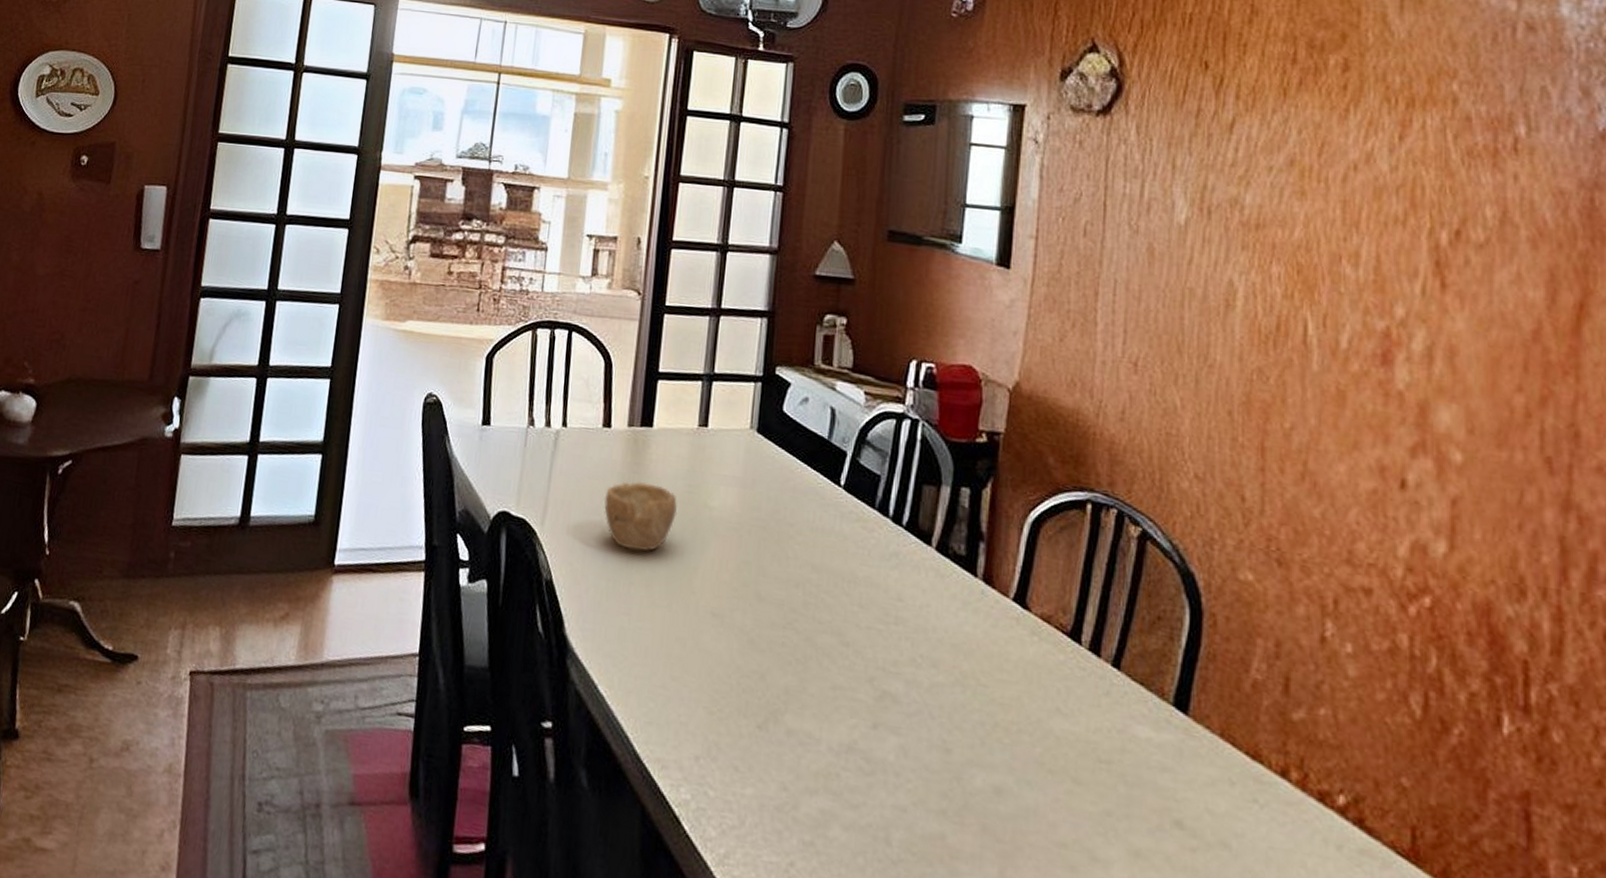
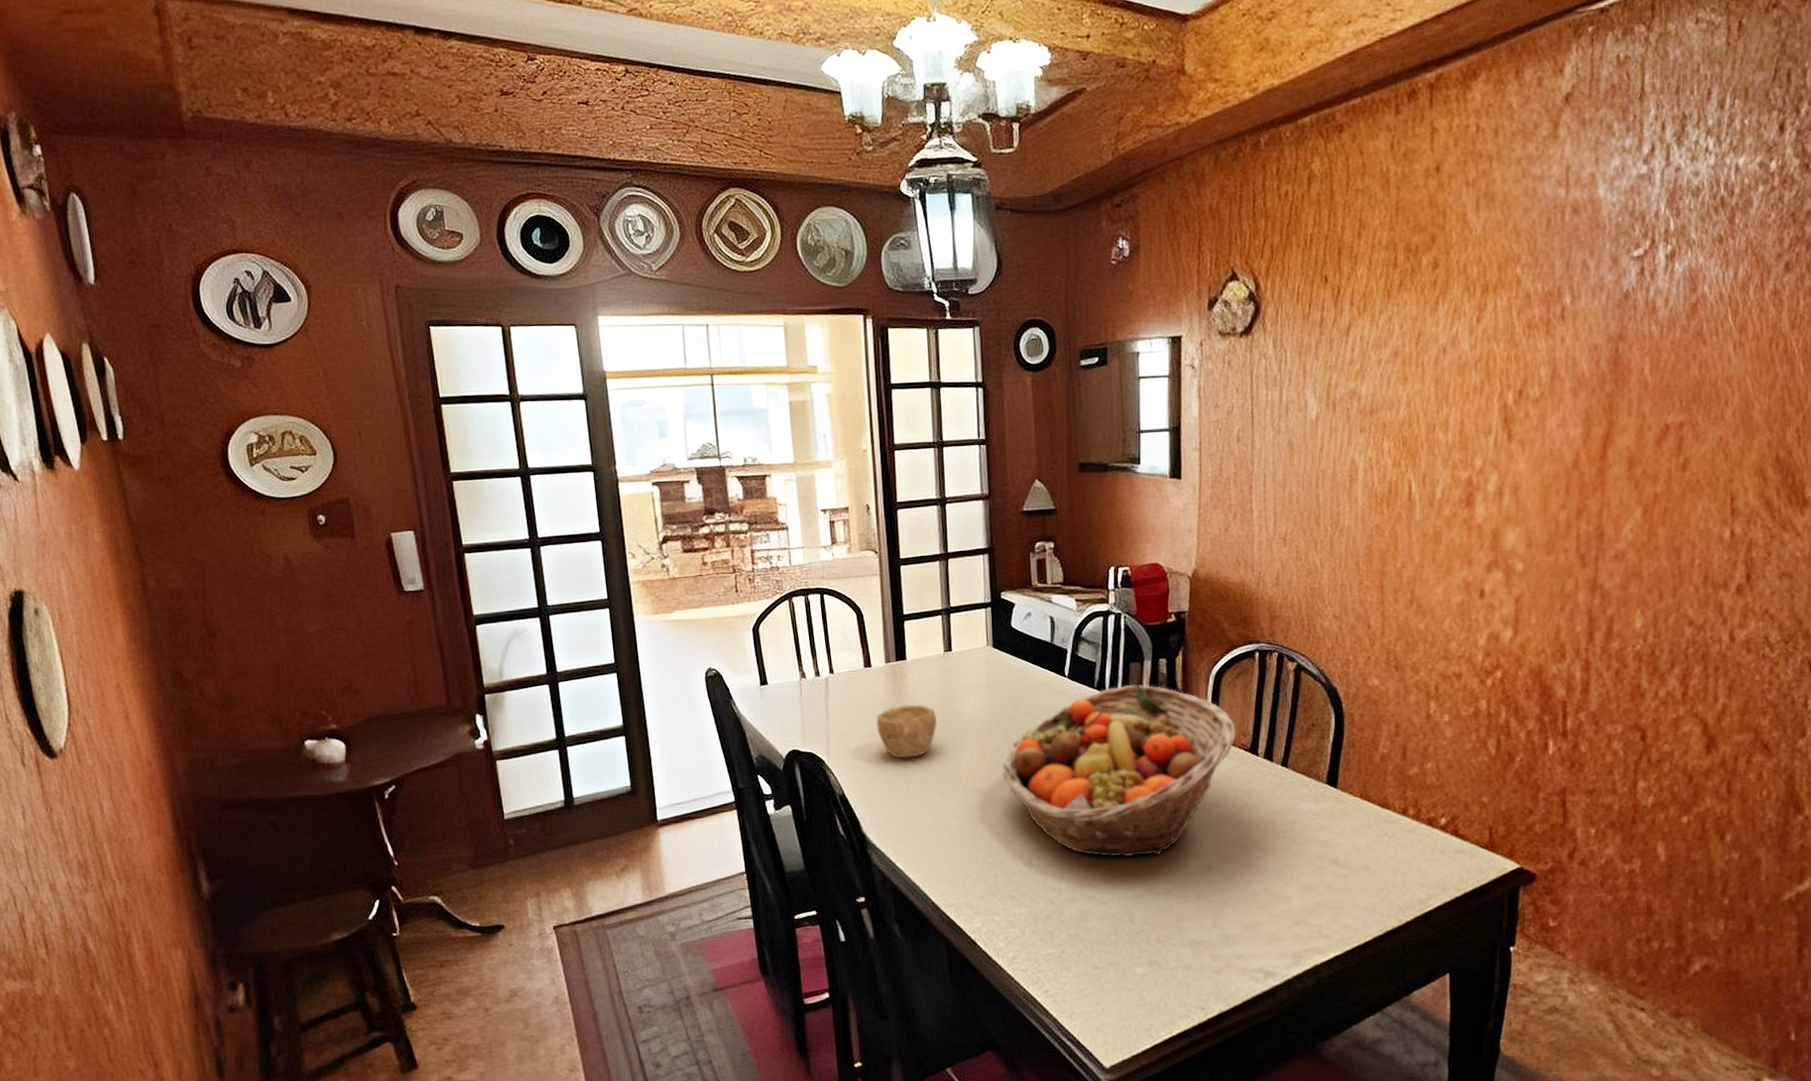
fruit basket: none [746,512,1053,755] -> present [1002,684,1236,857]

